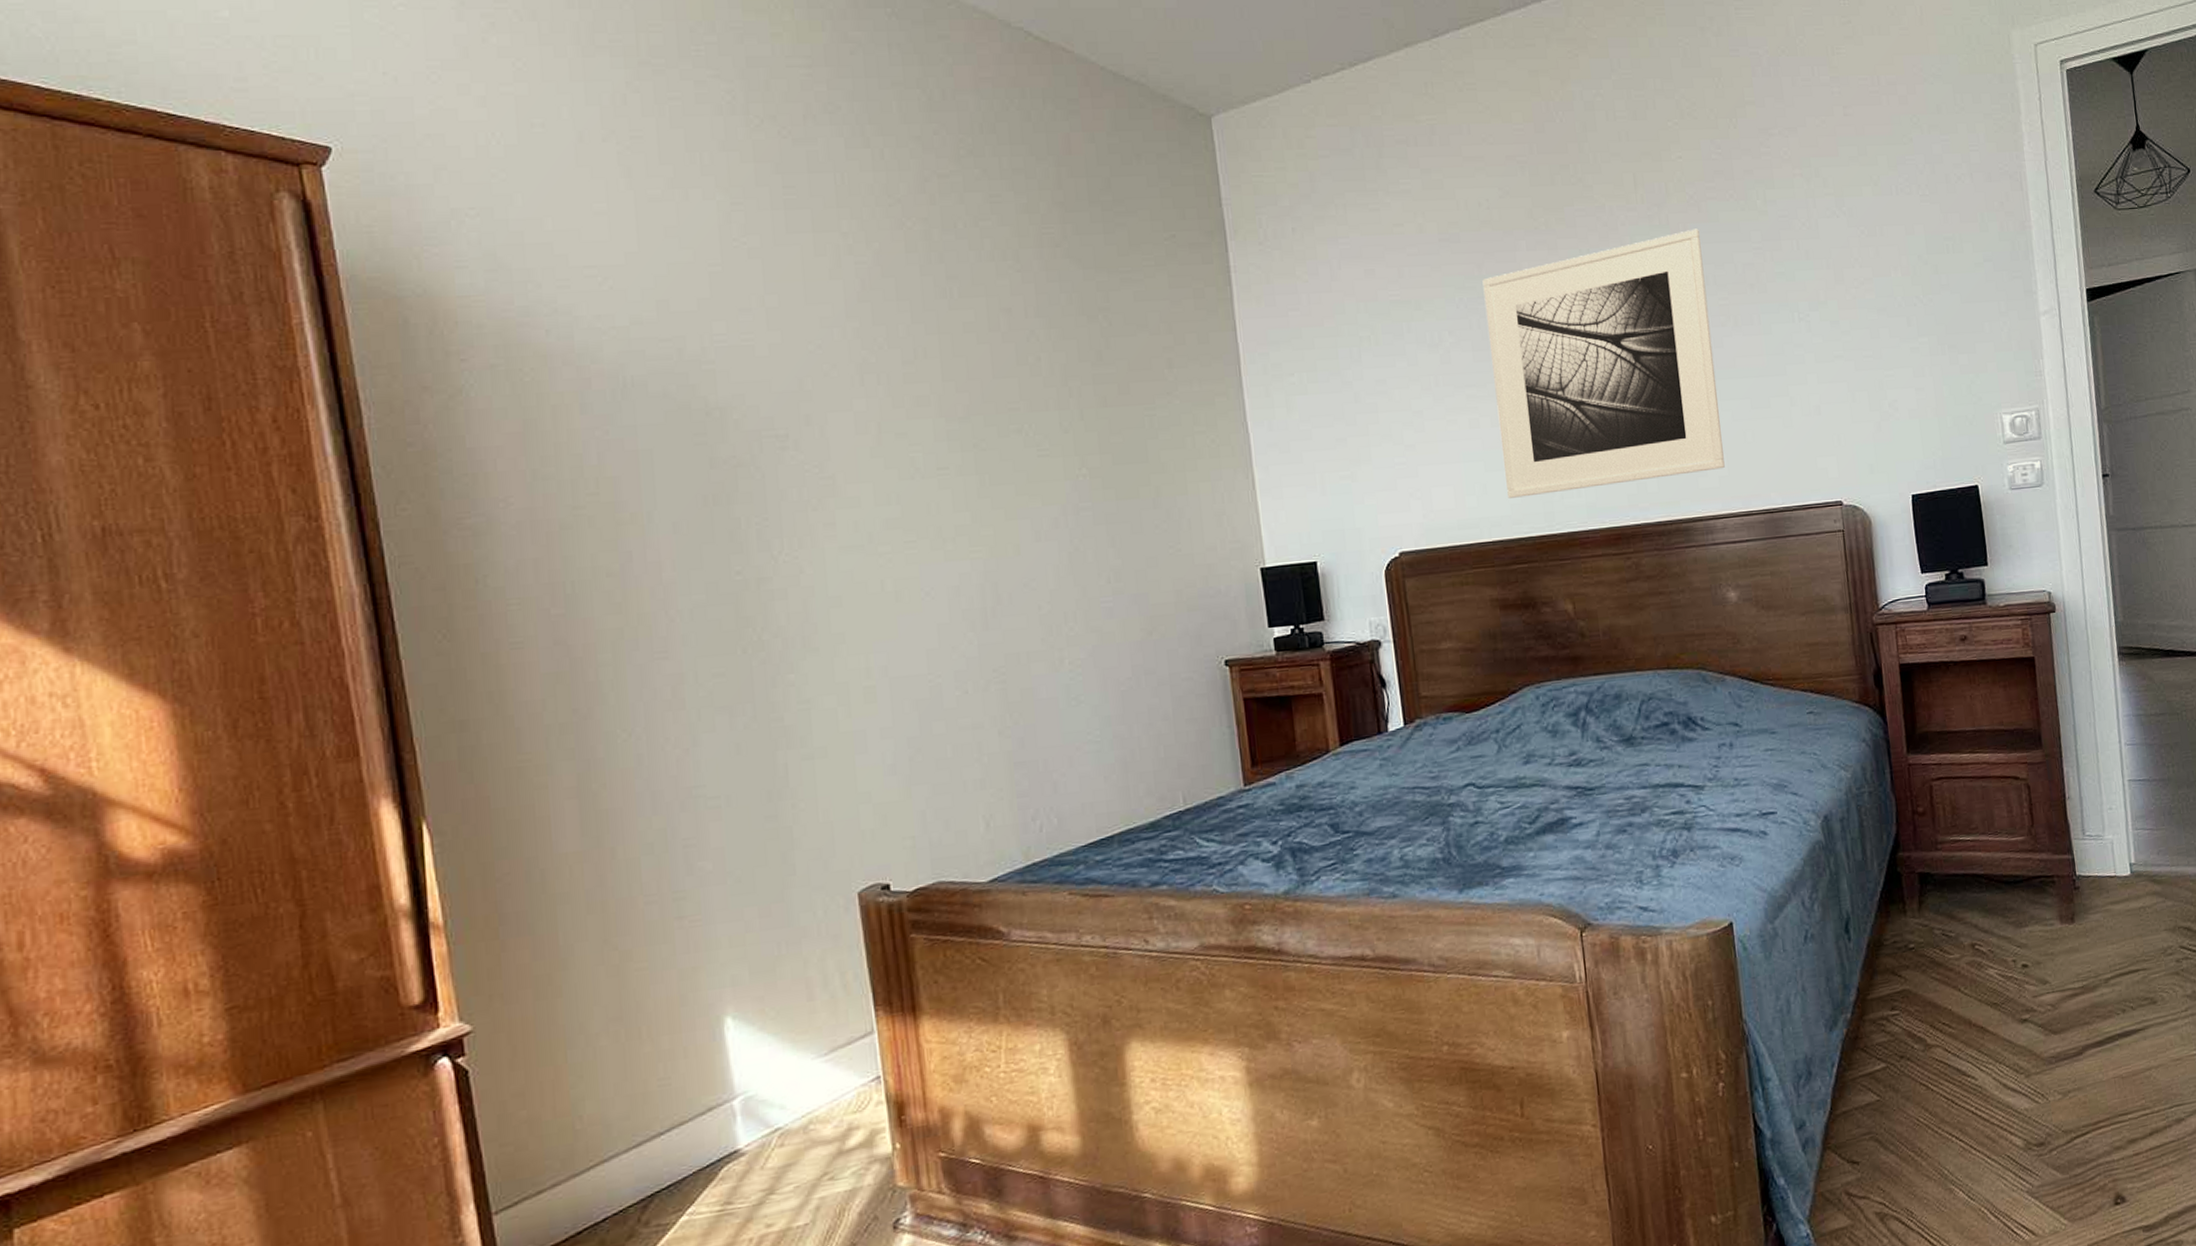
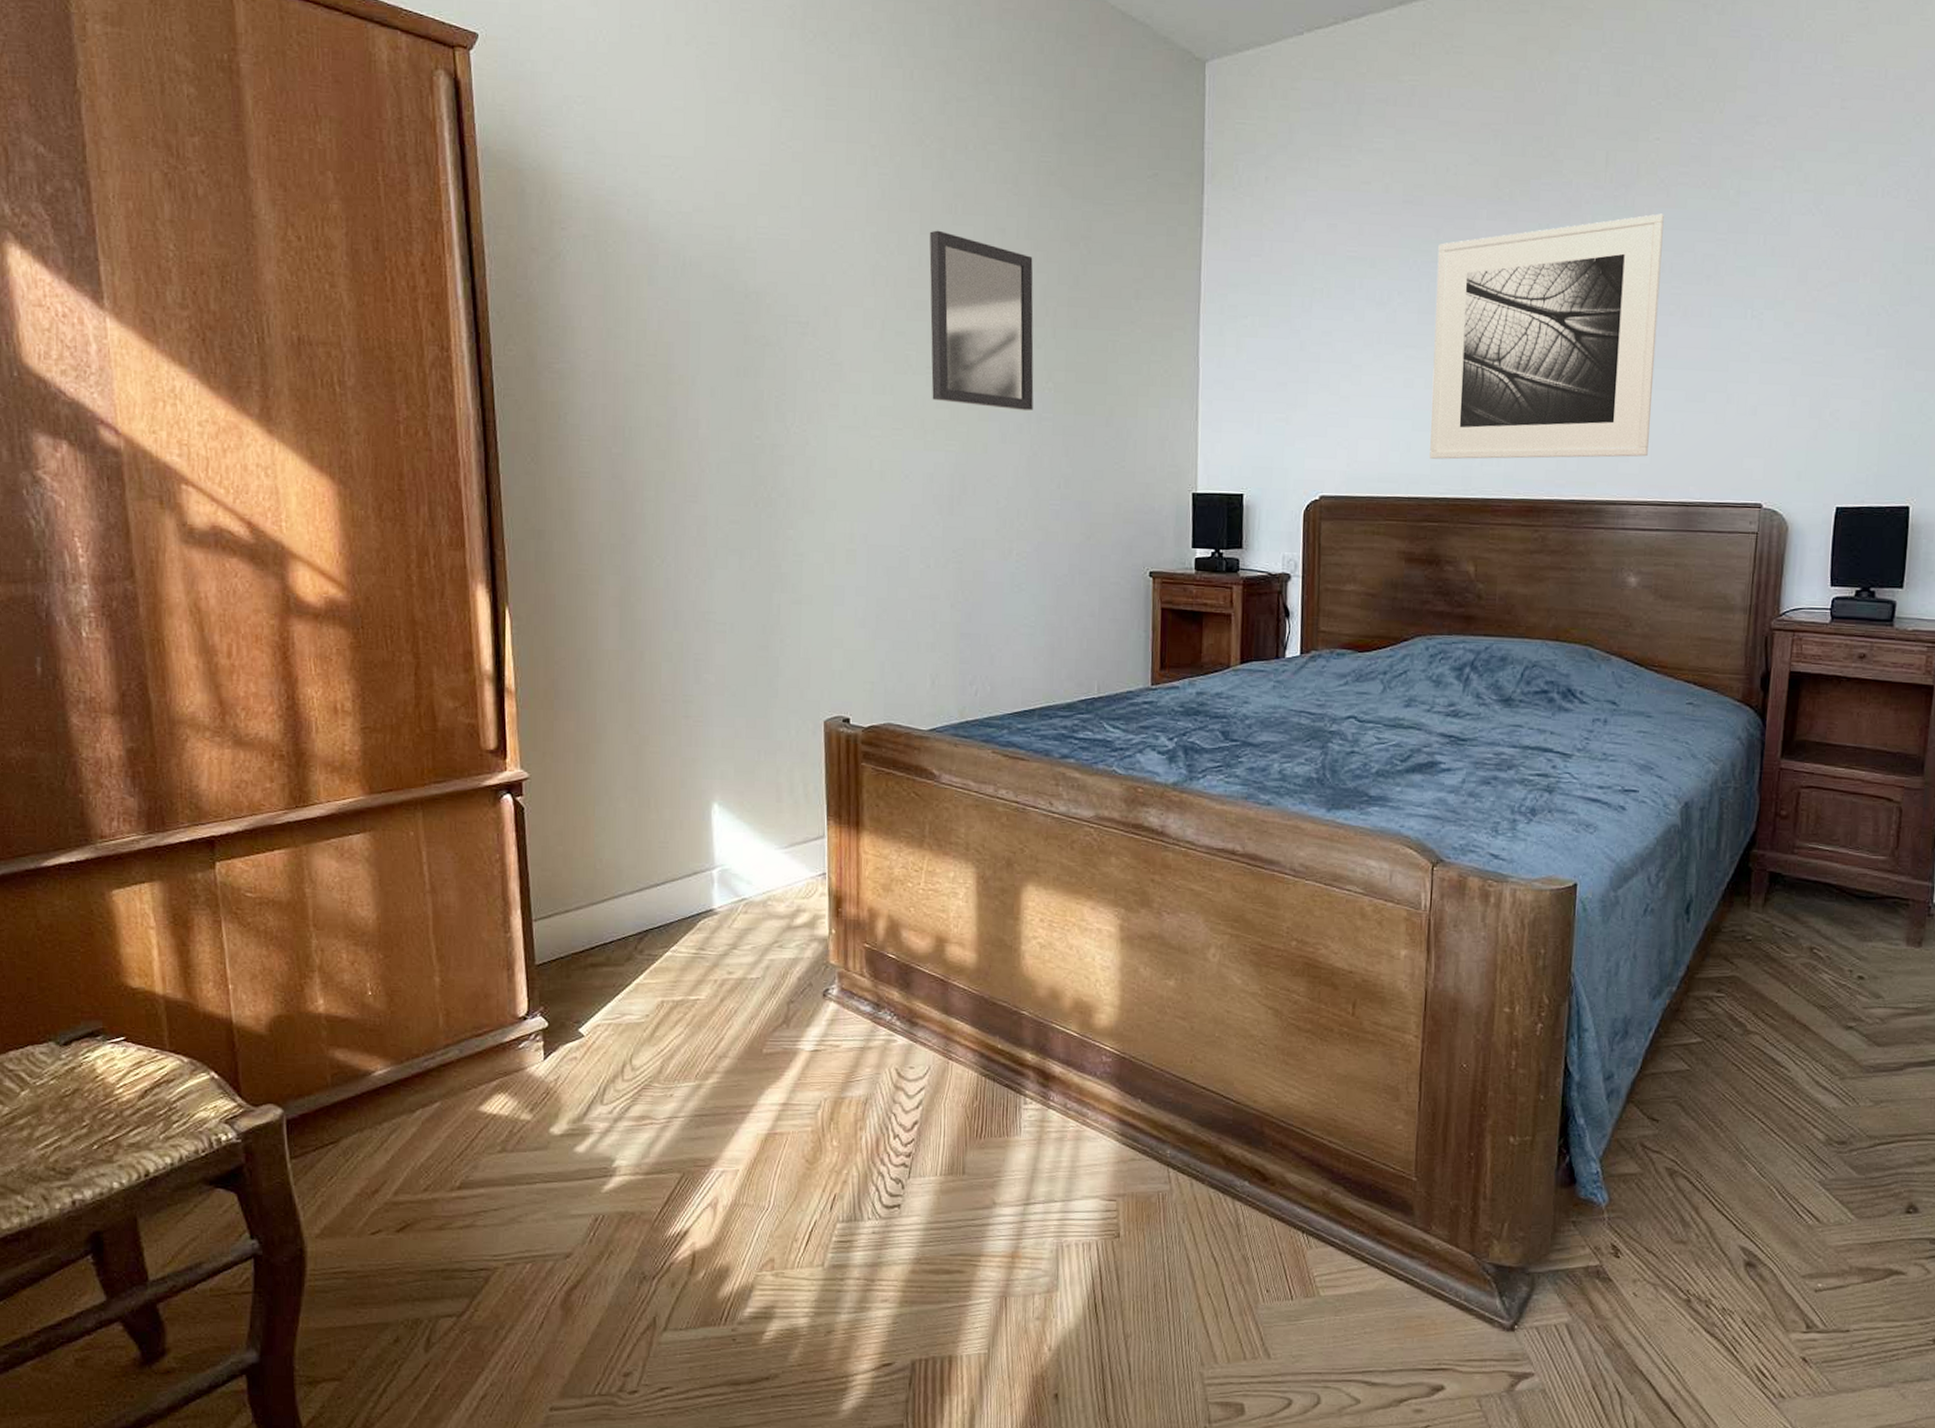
home mirror: none [922,317,1068,505] -> present [929,230,1034,411]

